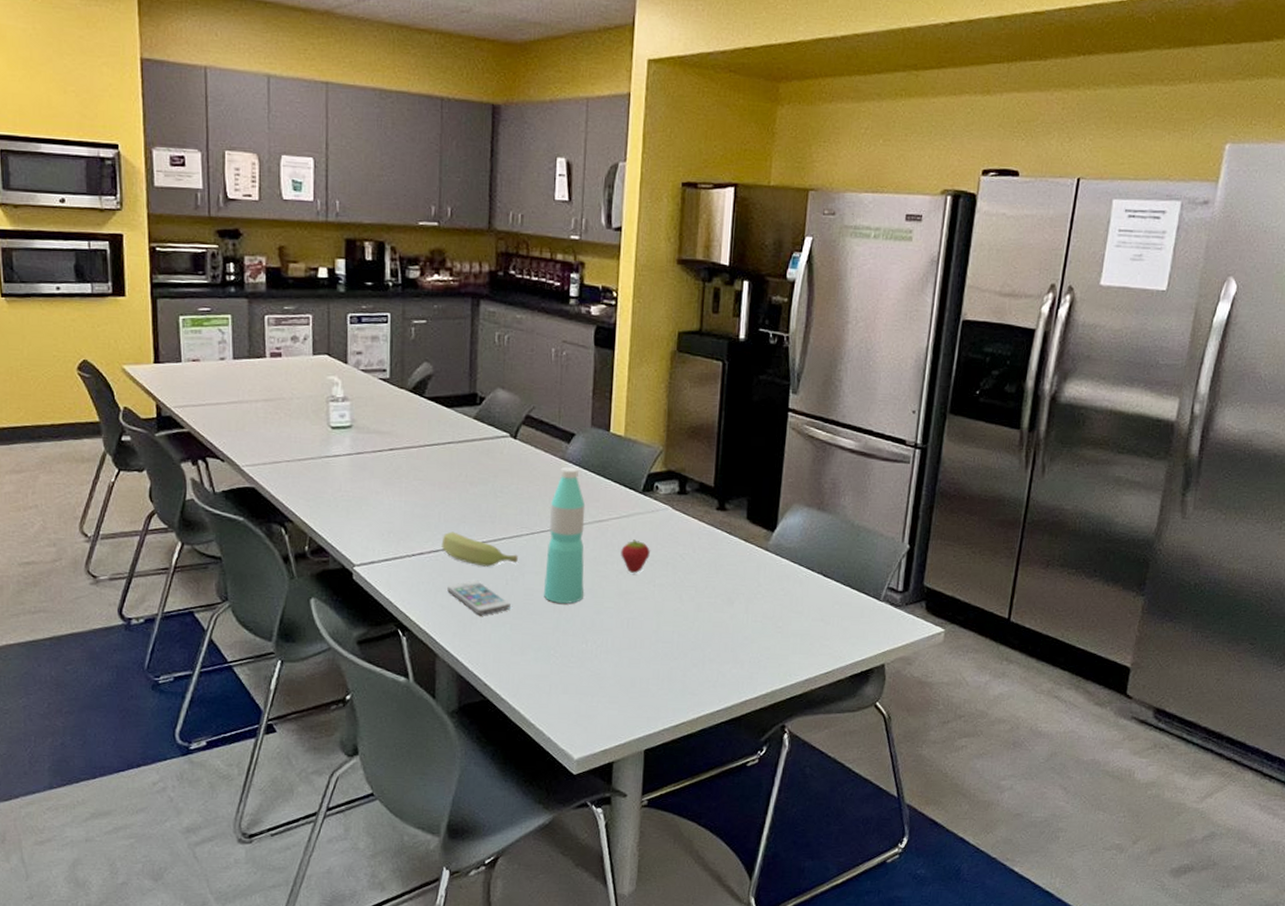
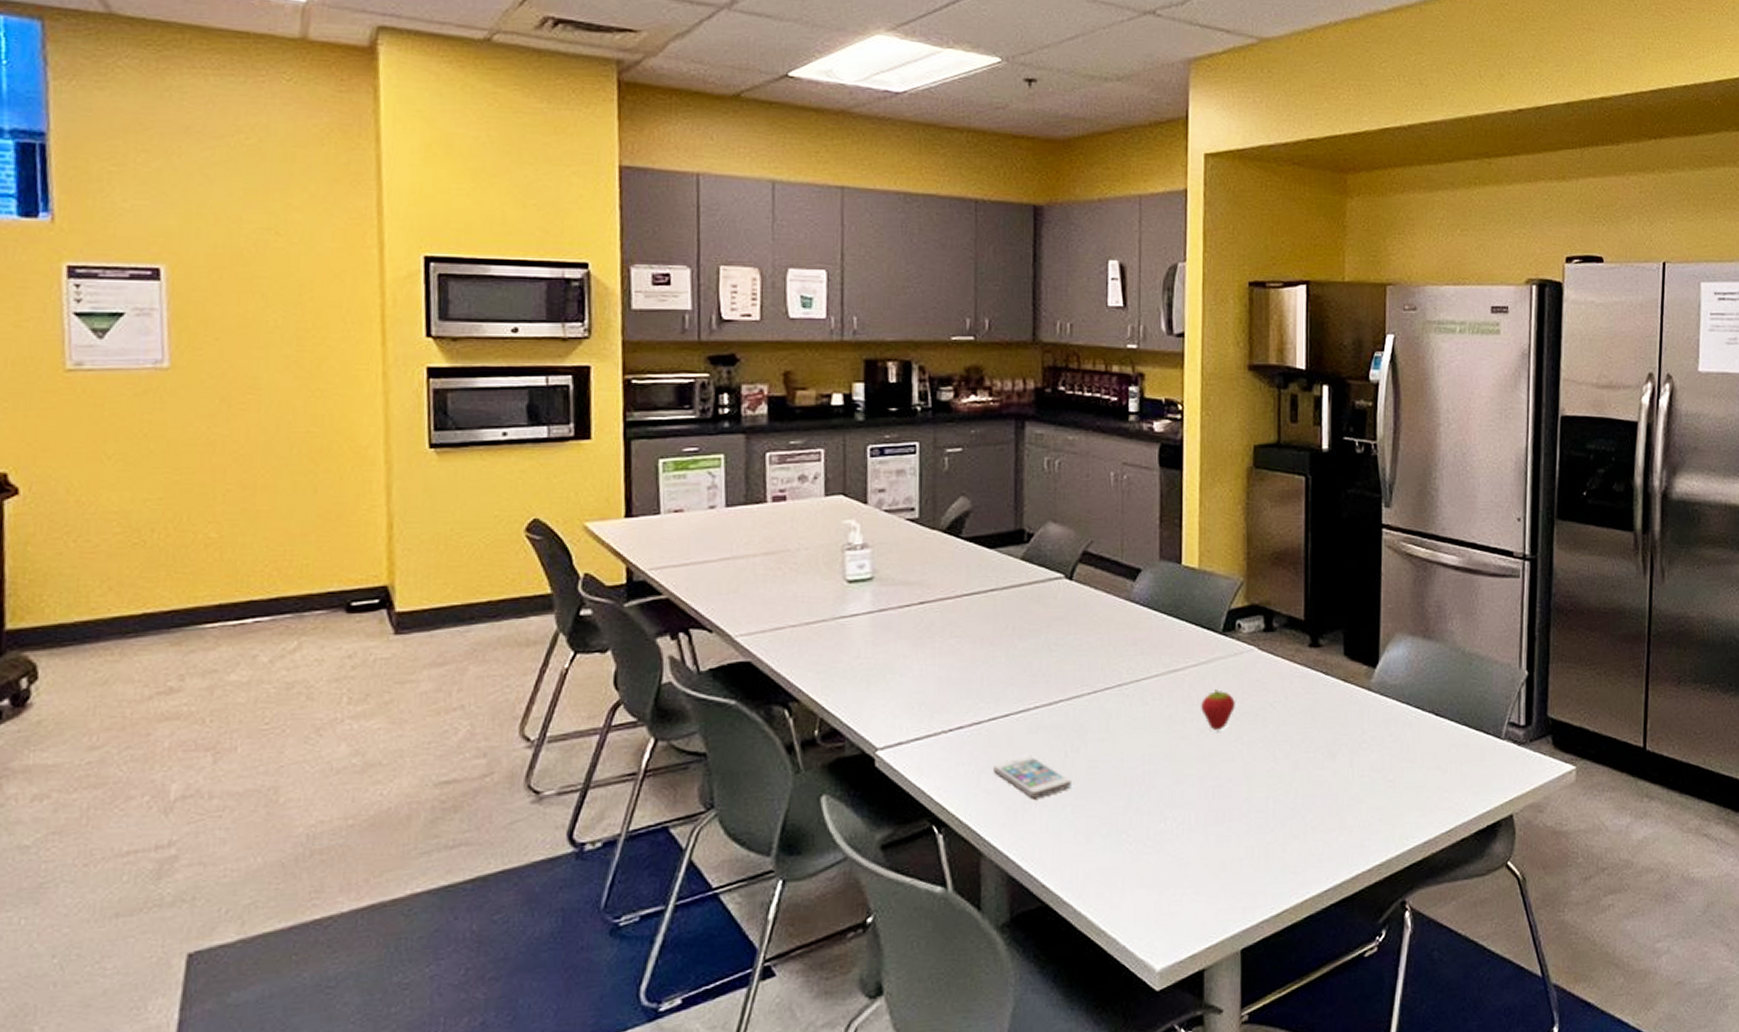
banana: present [441,531,518,567] -> none [985,697,1078,738]
water bottle: present [544,466,586,604] -> none [1112,608,1160,775]

